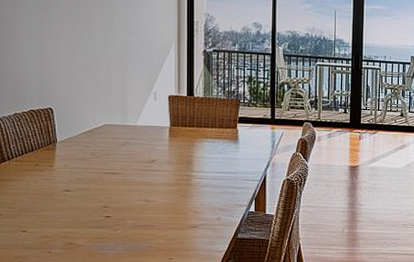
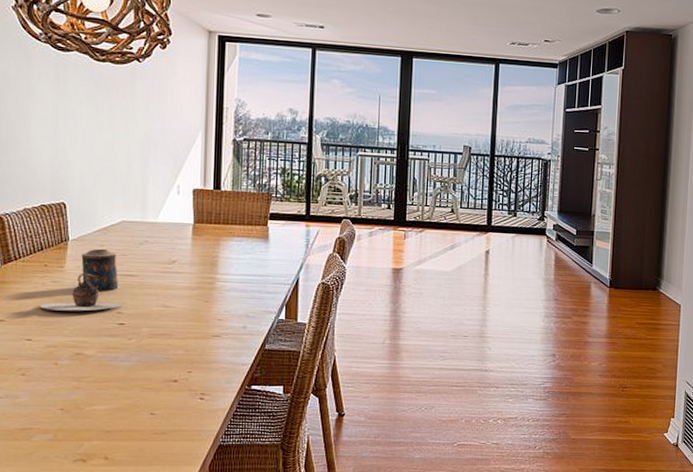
teapot: none [34,171,107,206] -> present [41,272,121,311]
candle: none [69,149,104,187] -> present [81,248,119,290]

